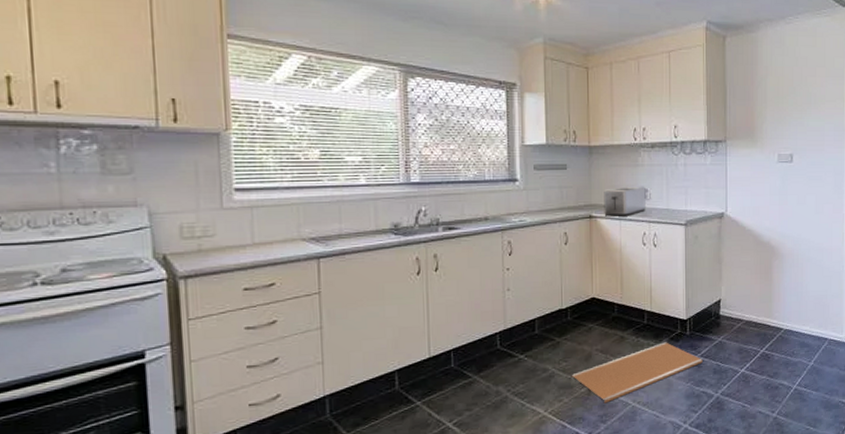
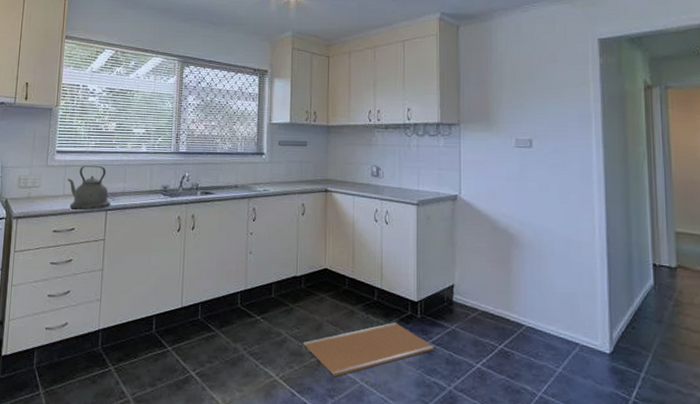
kettle: none [255,205,324,261] -> present [67,166,111,211]
toaster: present [604,187,646,217] -> none [339,165,379,192]

